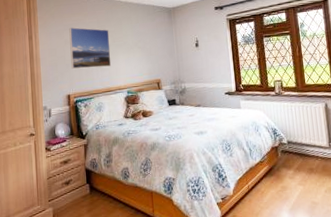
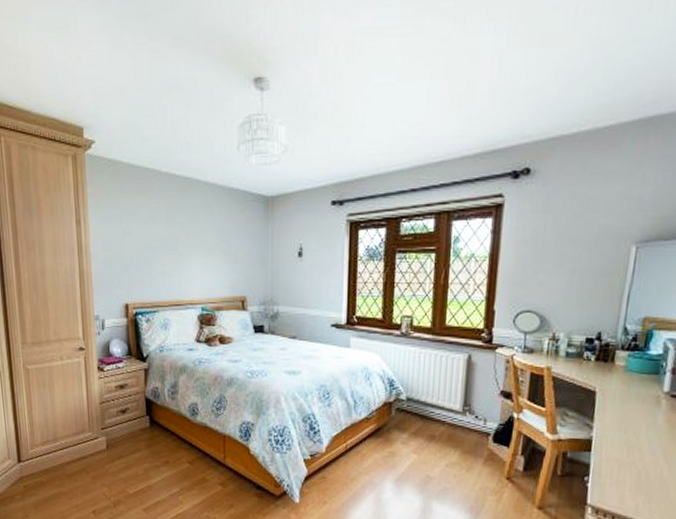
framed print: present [69,27,111,69] -> none [128,213,183,272]

